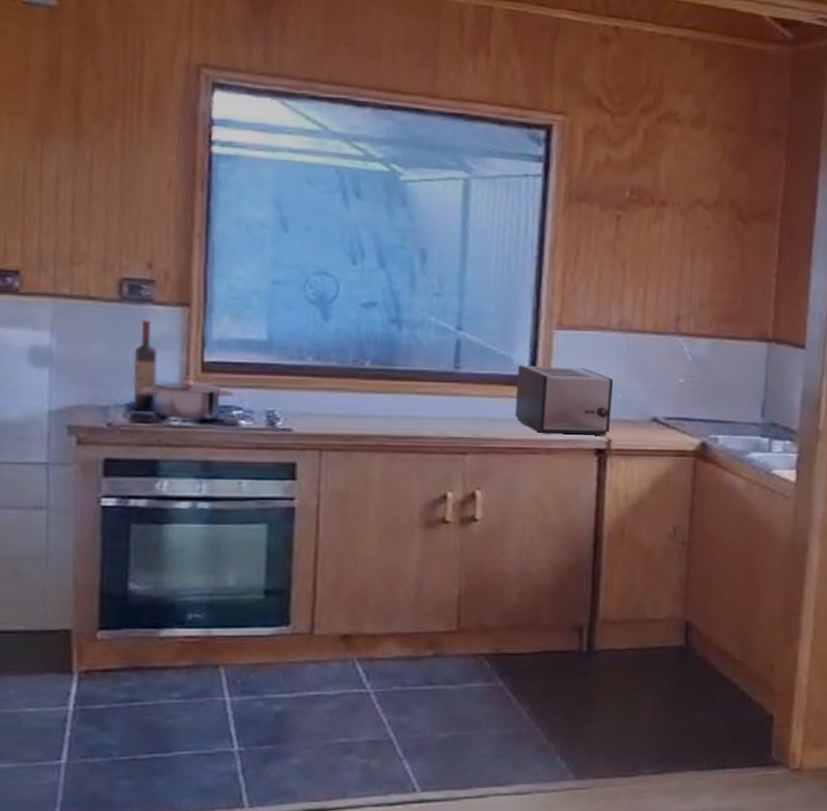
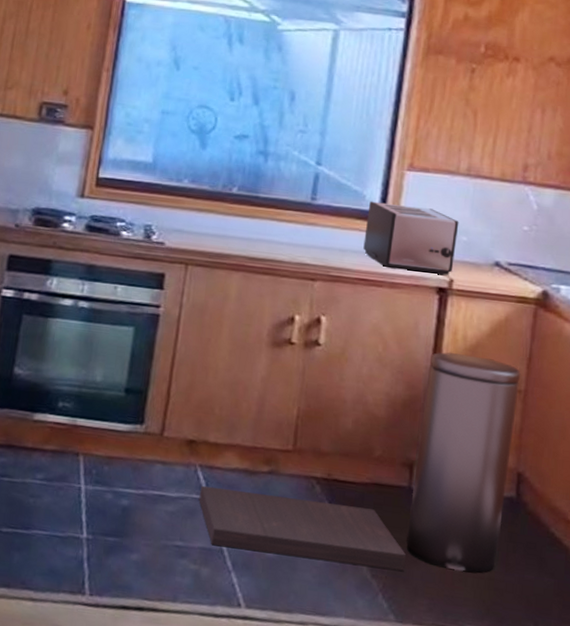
wine bottle: present [133,321,158,412] -> none [37,139,62,217]
cooking pot: present [141,374,233,422] -> none [45,187,119,231]
doormat: none [360,677,581,737] -> present [199,485,406,571]
pedal bin: none [580,512,684,723] -> present [405,352,521,573]

